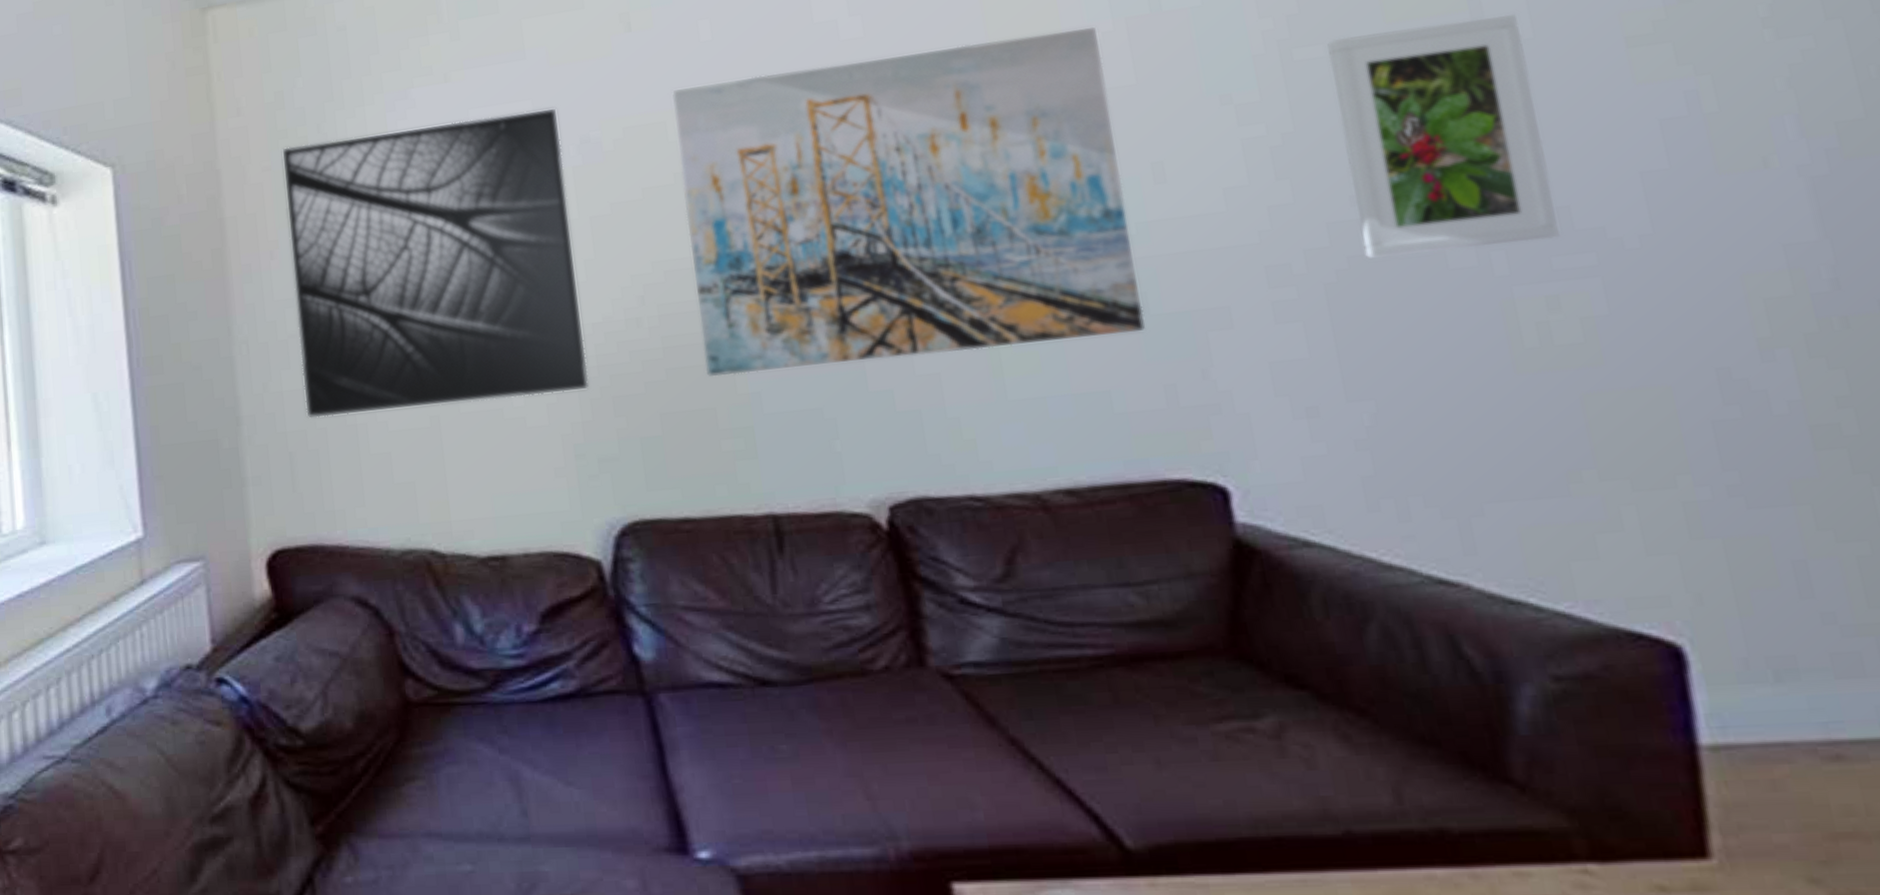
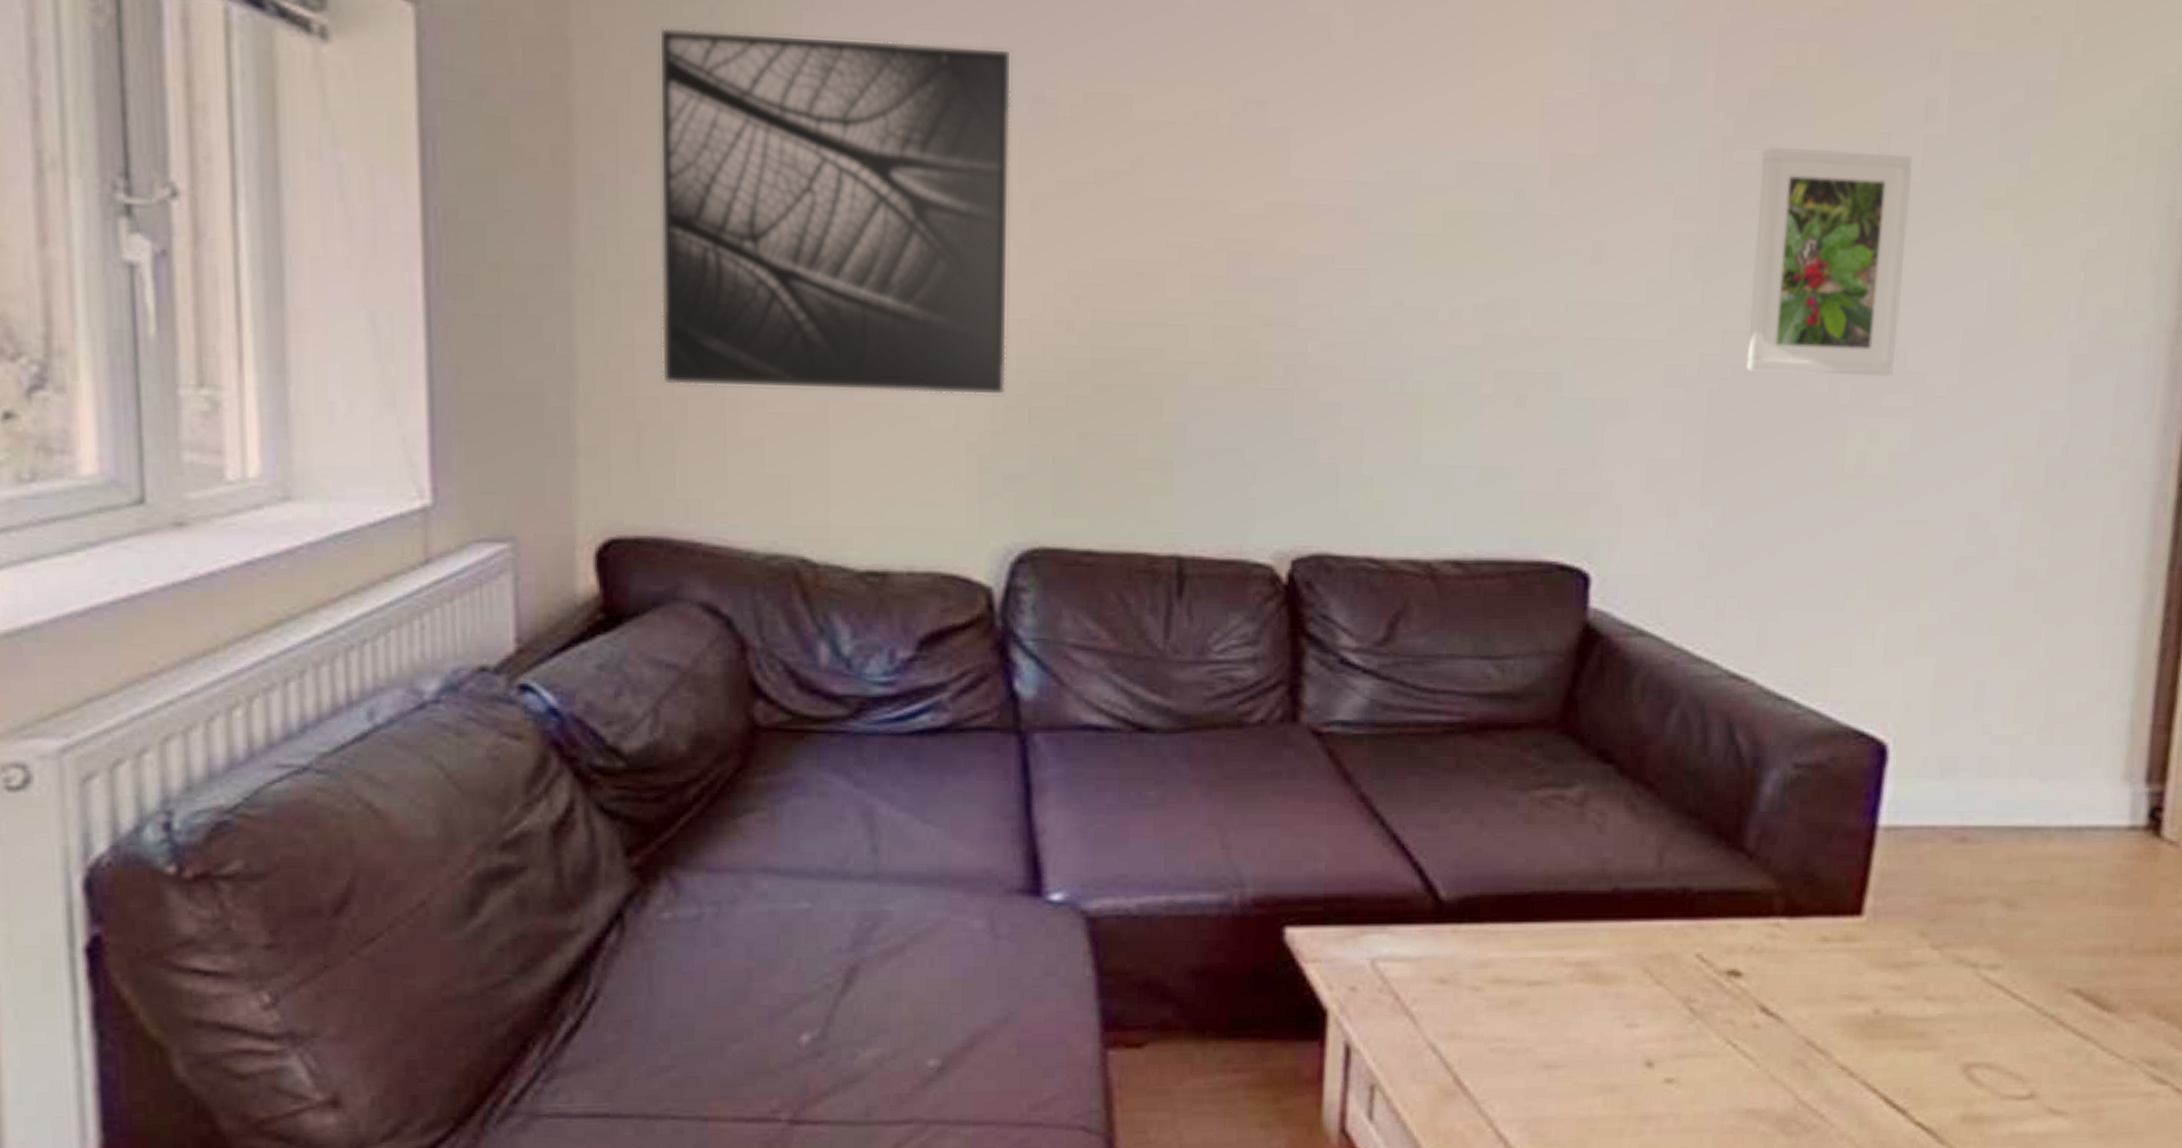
wall art: present [672,27,1145,376] -> none [1134,59,1573,413]

